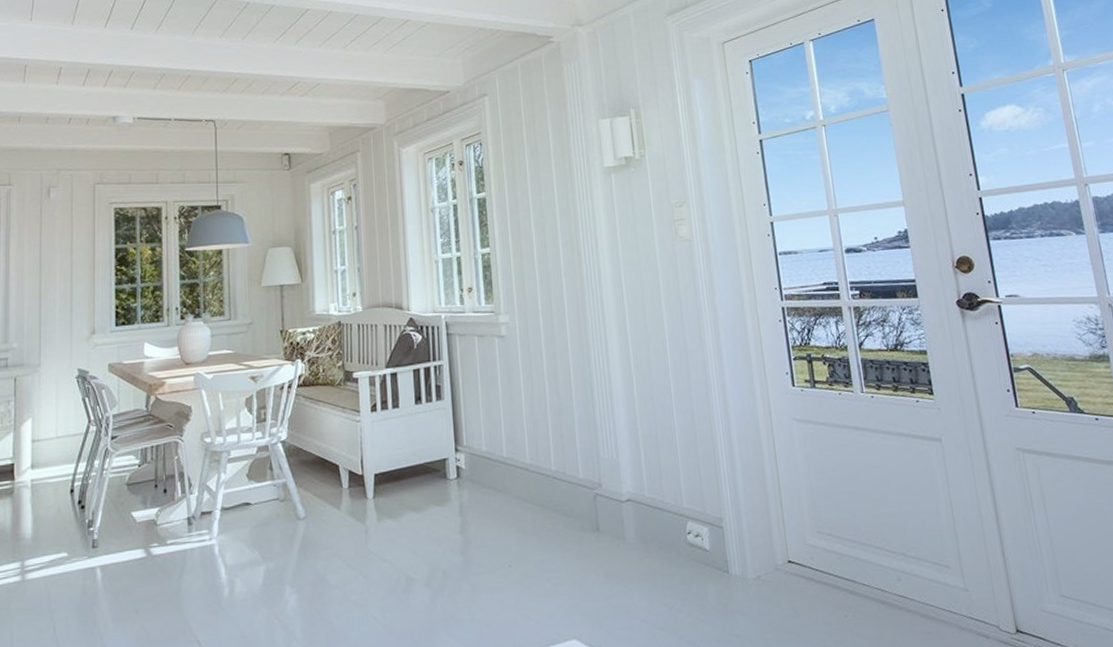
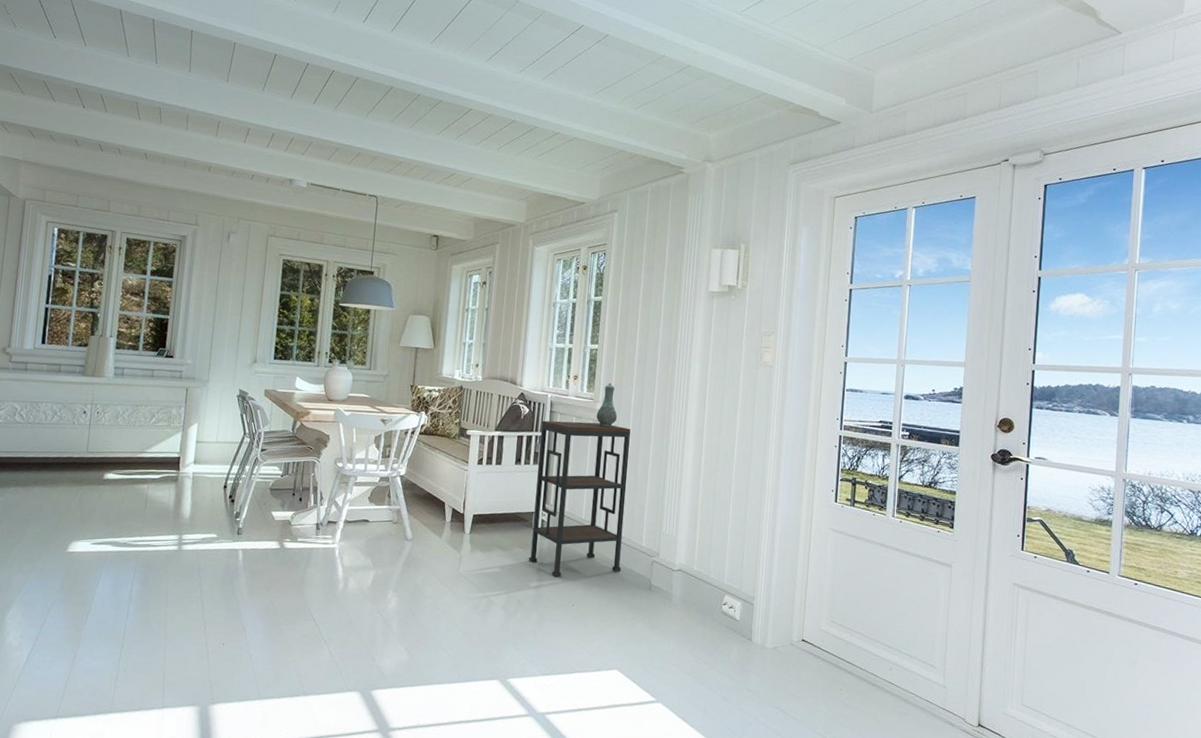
shelving unit: none [438,338,560,535] -> present [529,420,631,578]
vase: none [500,290,526,343] -> present [596,383,618,428]

